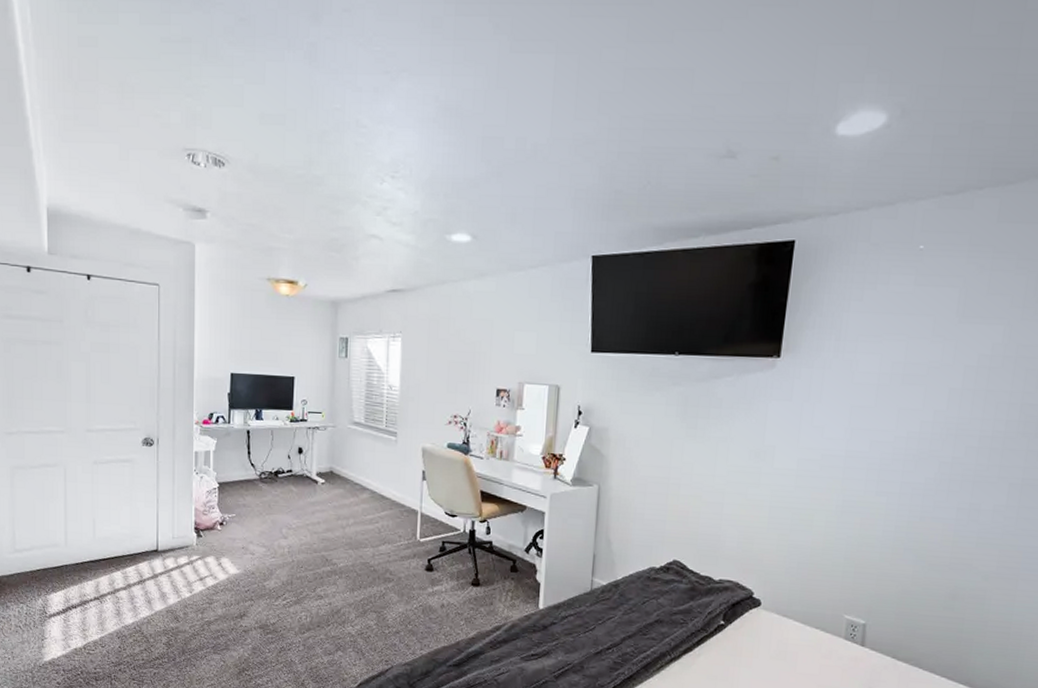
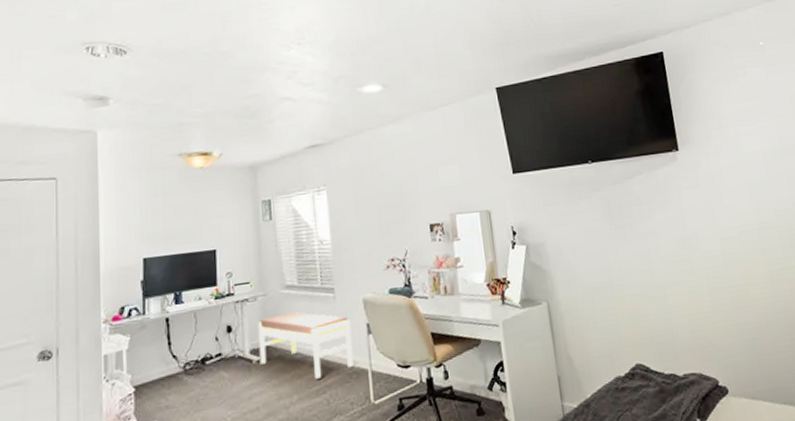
bench: none [324,446,409,509] -> present [257,312,353,379]

